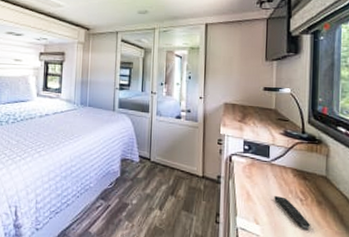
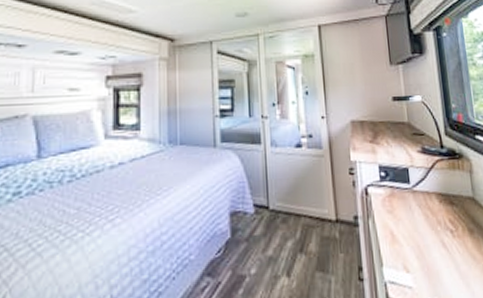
remote control: present [274,196,311,230] -> none [422,230,467,269]

